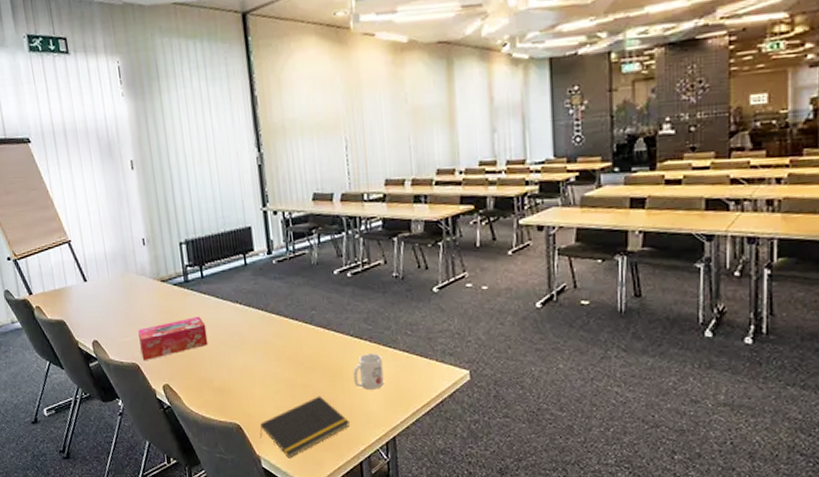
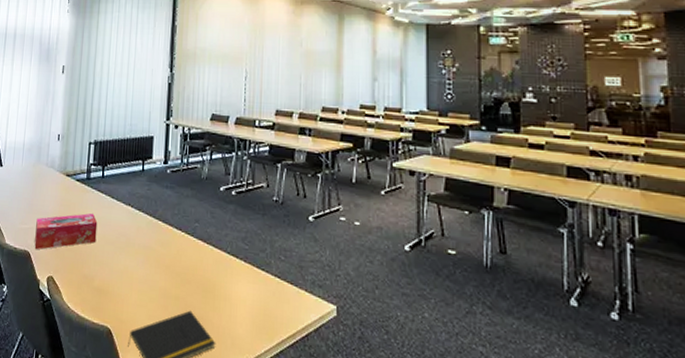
mug: present [353,353,384,390] -> none [225,273,254,312]

